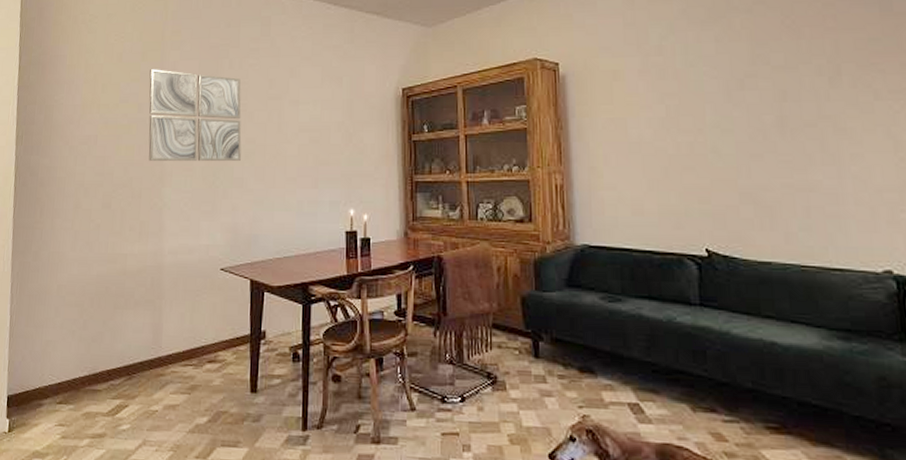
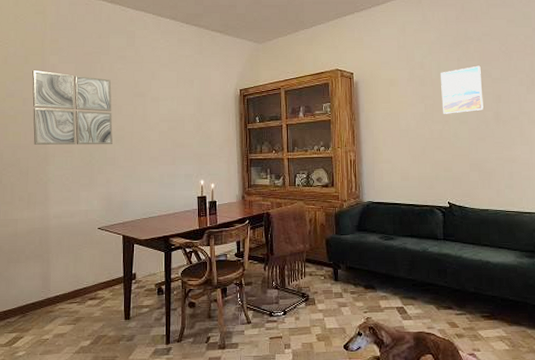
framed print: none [689,48,759,119] -> present [441,65,483,114]

